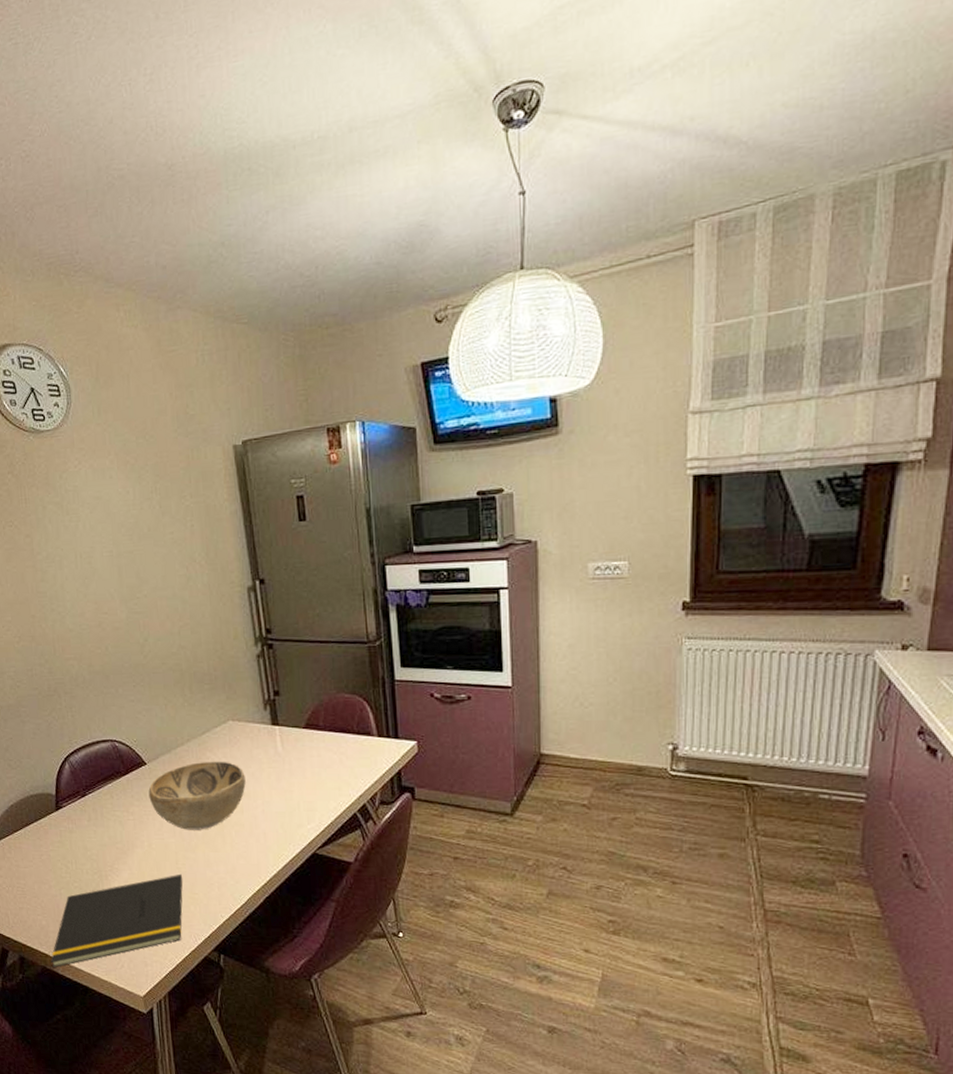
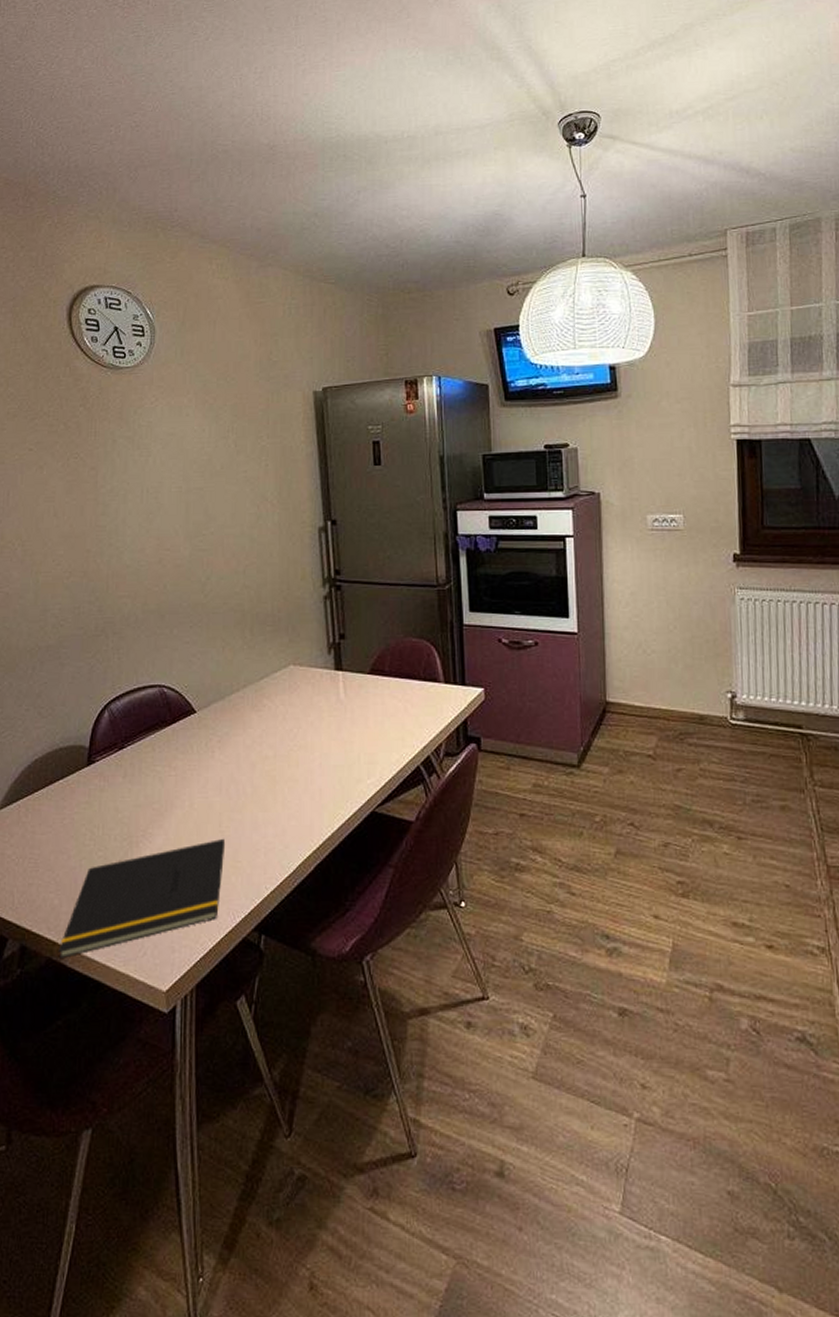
decorative bowl: present [148,761,246,830] -> none [195,709,304,787]

